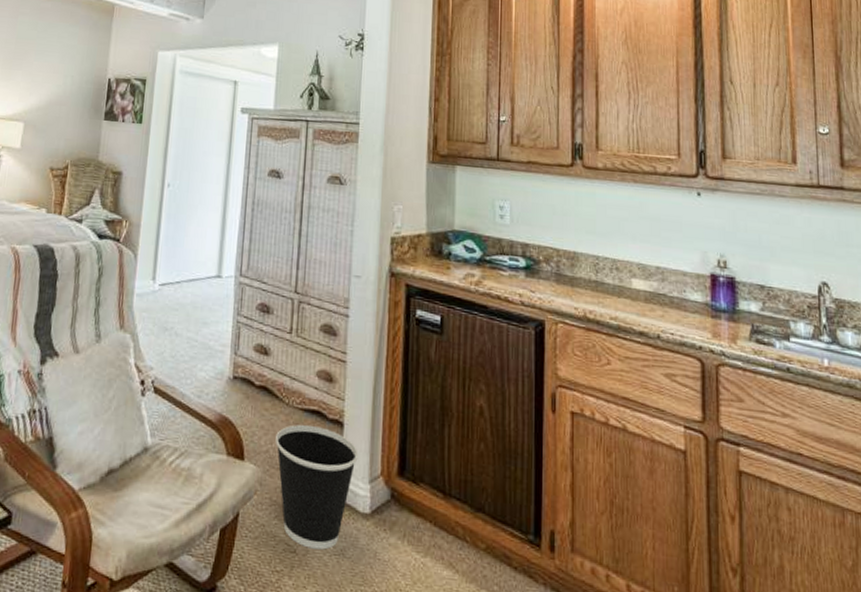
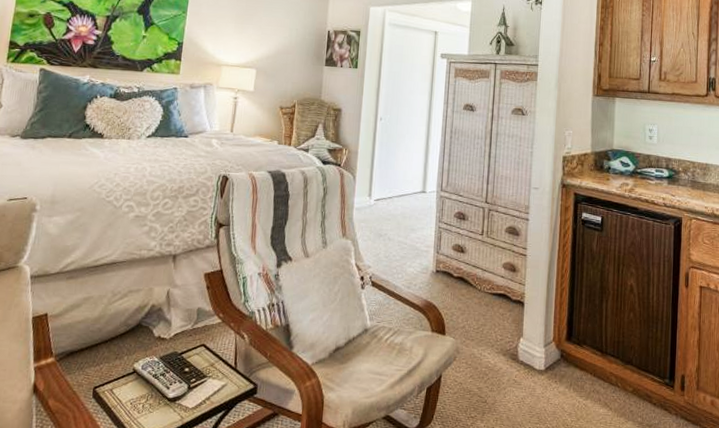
wastebasket: present [275,425,359,550] -> none [470,306,536,399]

